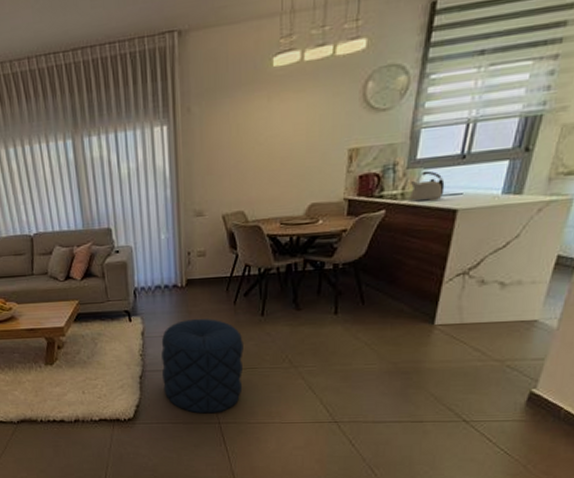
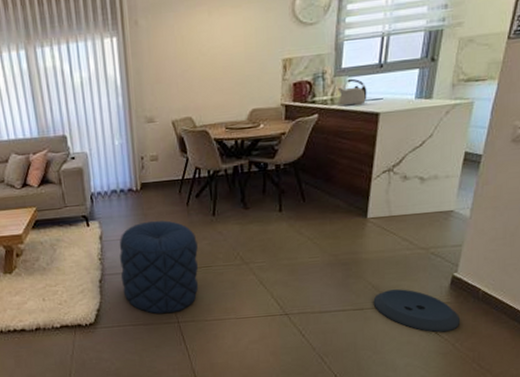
robot vacuum: none [434,403,536,452] -> present [373,289,461,333]

